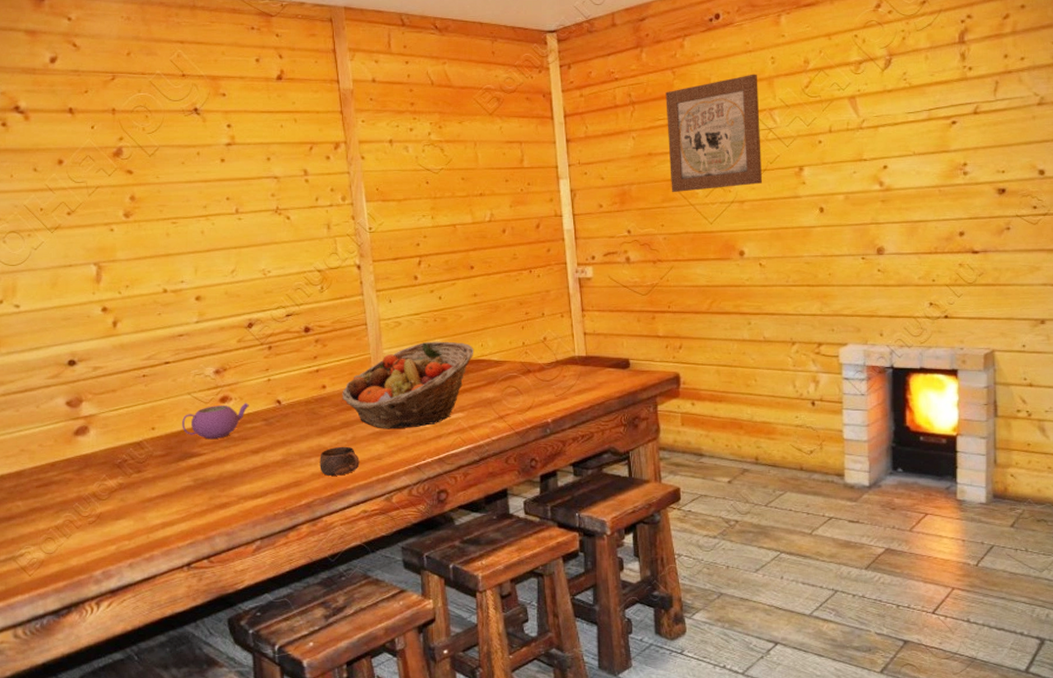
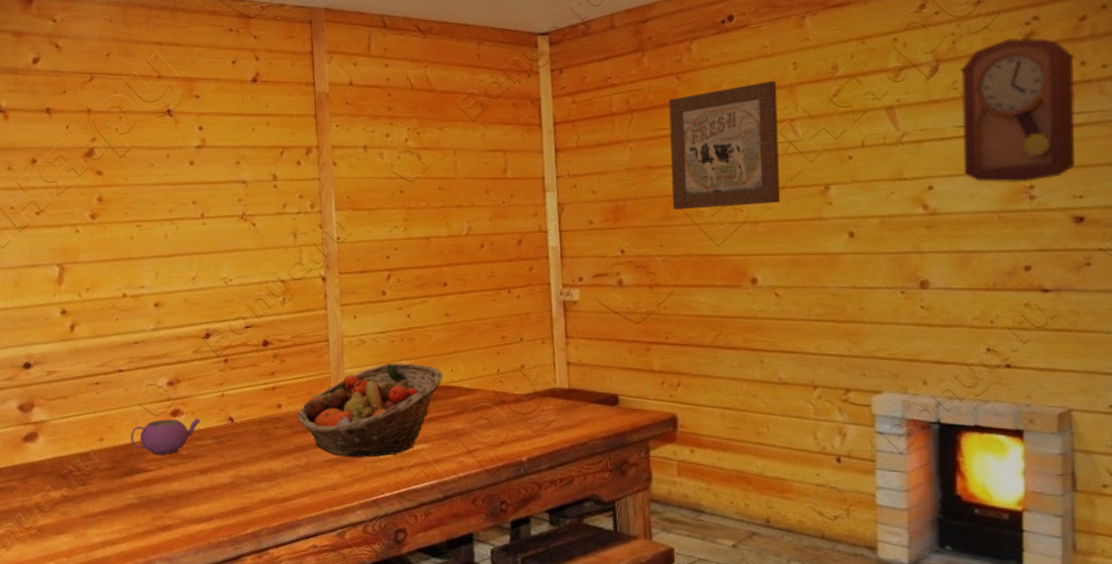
cup: present [320,446,360,476] -> none [269,472,313,505]
pendulum clock: none [909,35,1000,161] -> present [960,38,1075,183]

